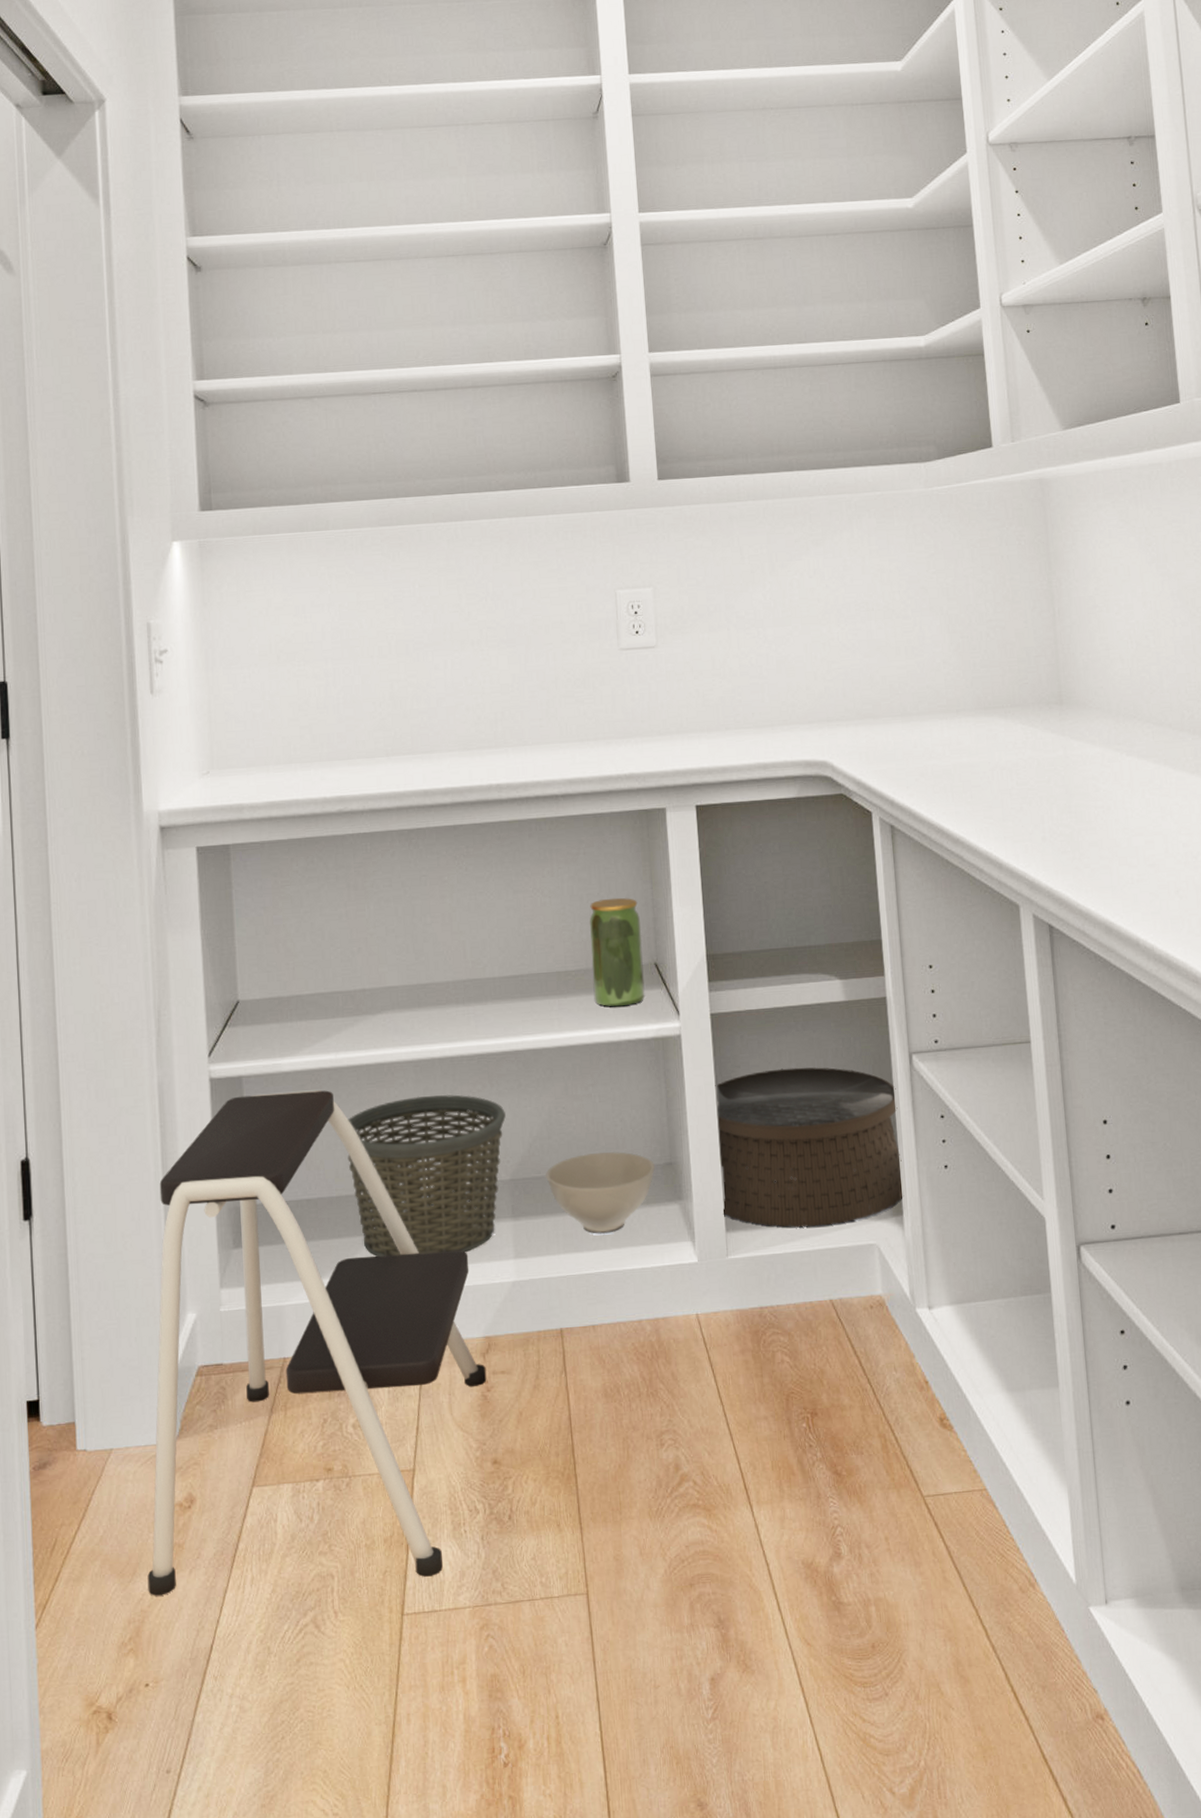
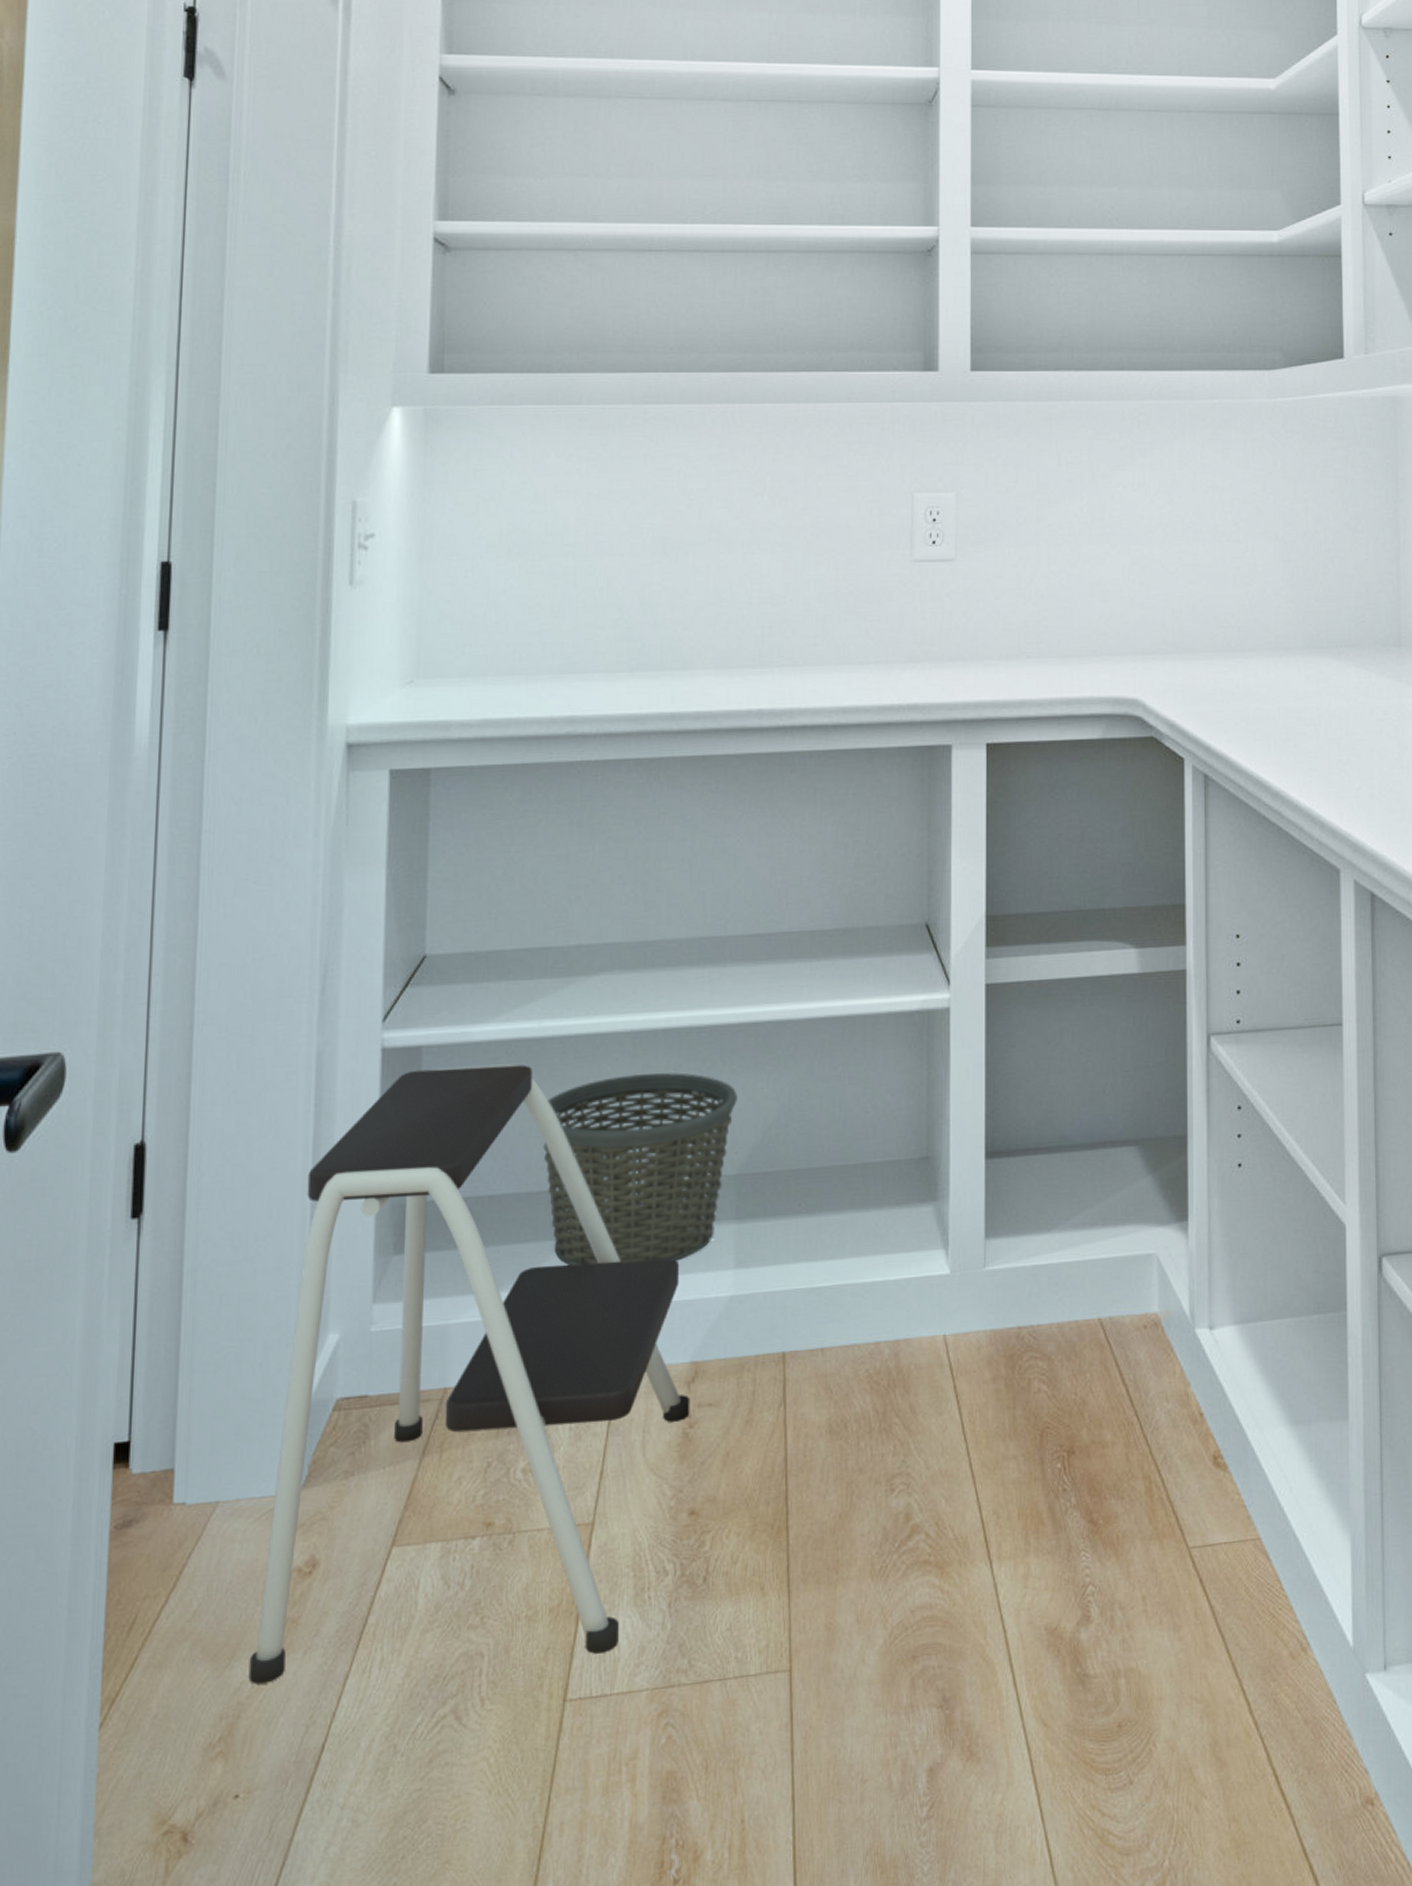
bowl: present [546,1152,656,1234] -> none [779,1143,909,1240]
jar: present [589,897,645,1007] -> none [852,846,912,974]
woven basket: present [715,1067,904,1227] -> none [983,1048,1191,1234]

